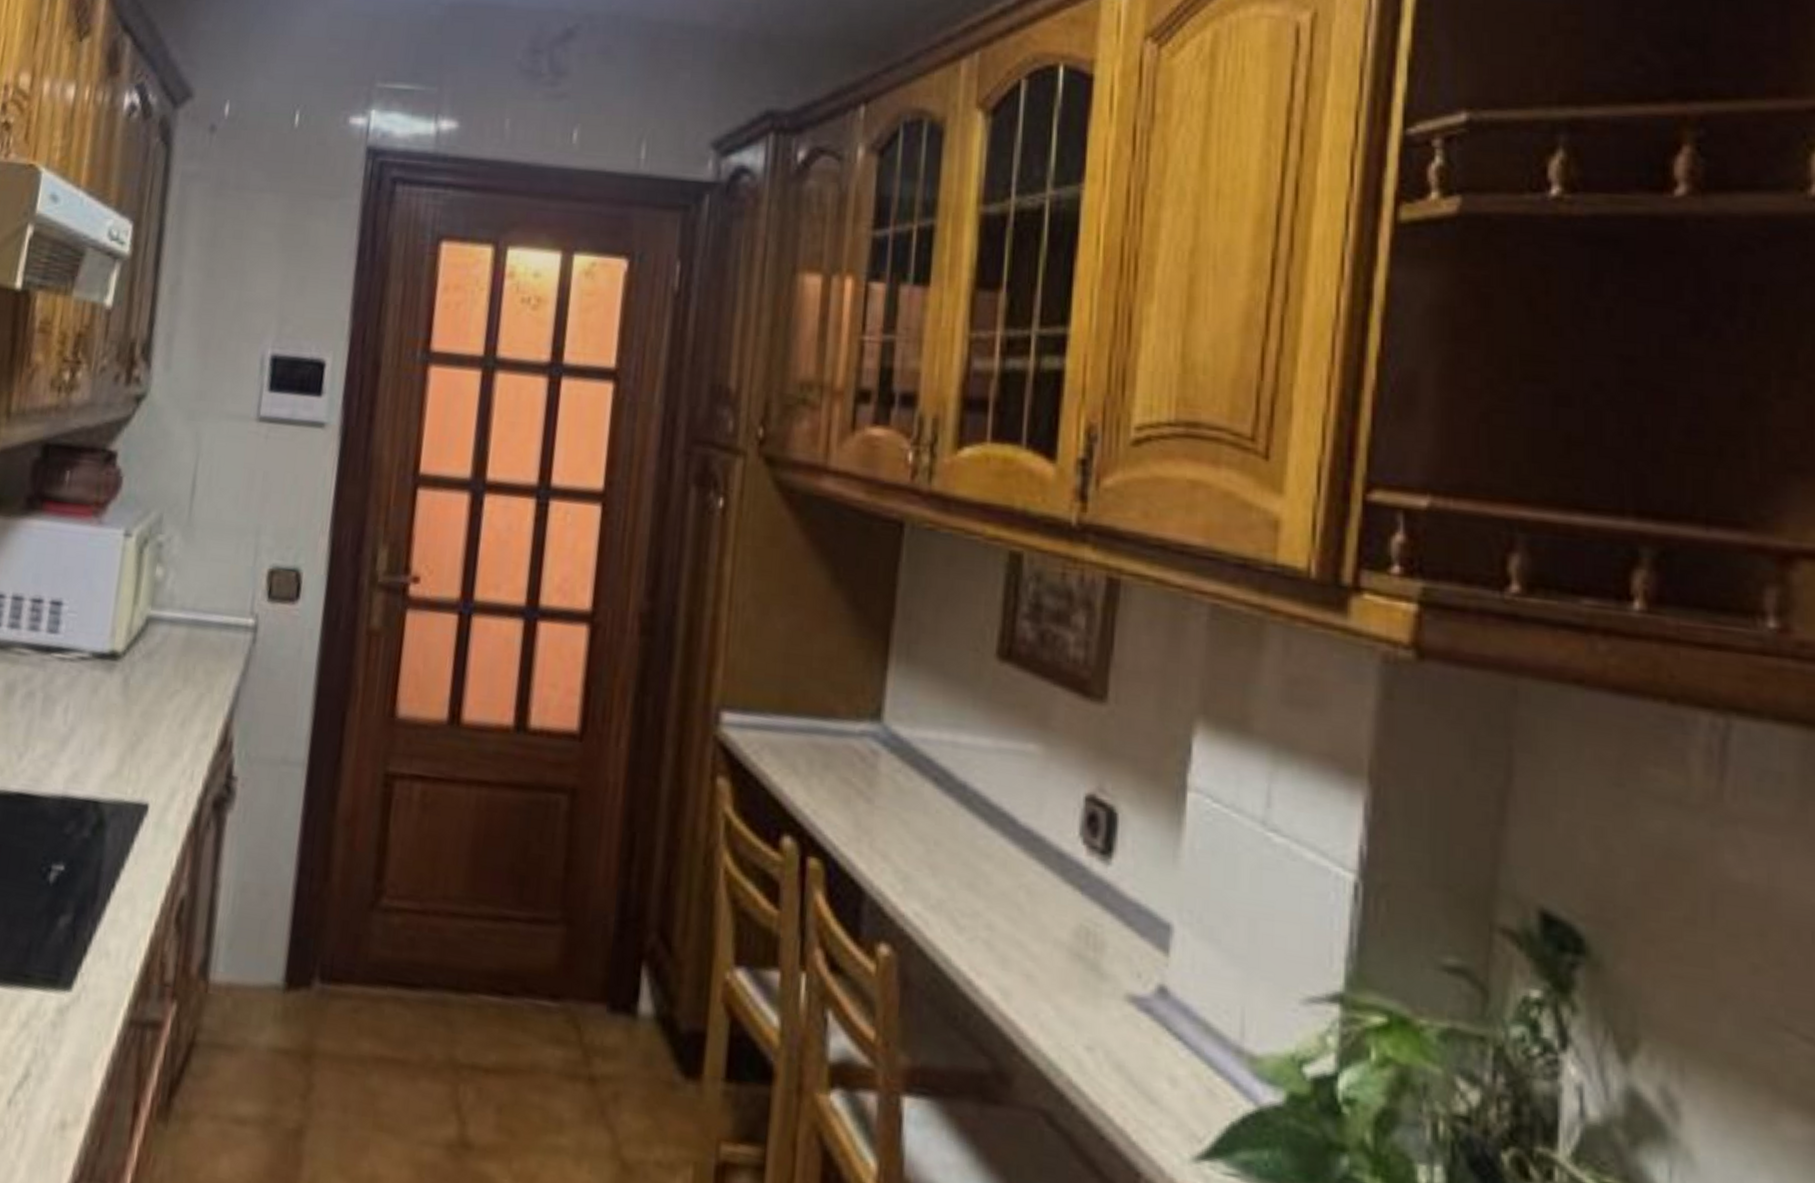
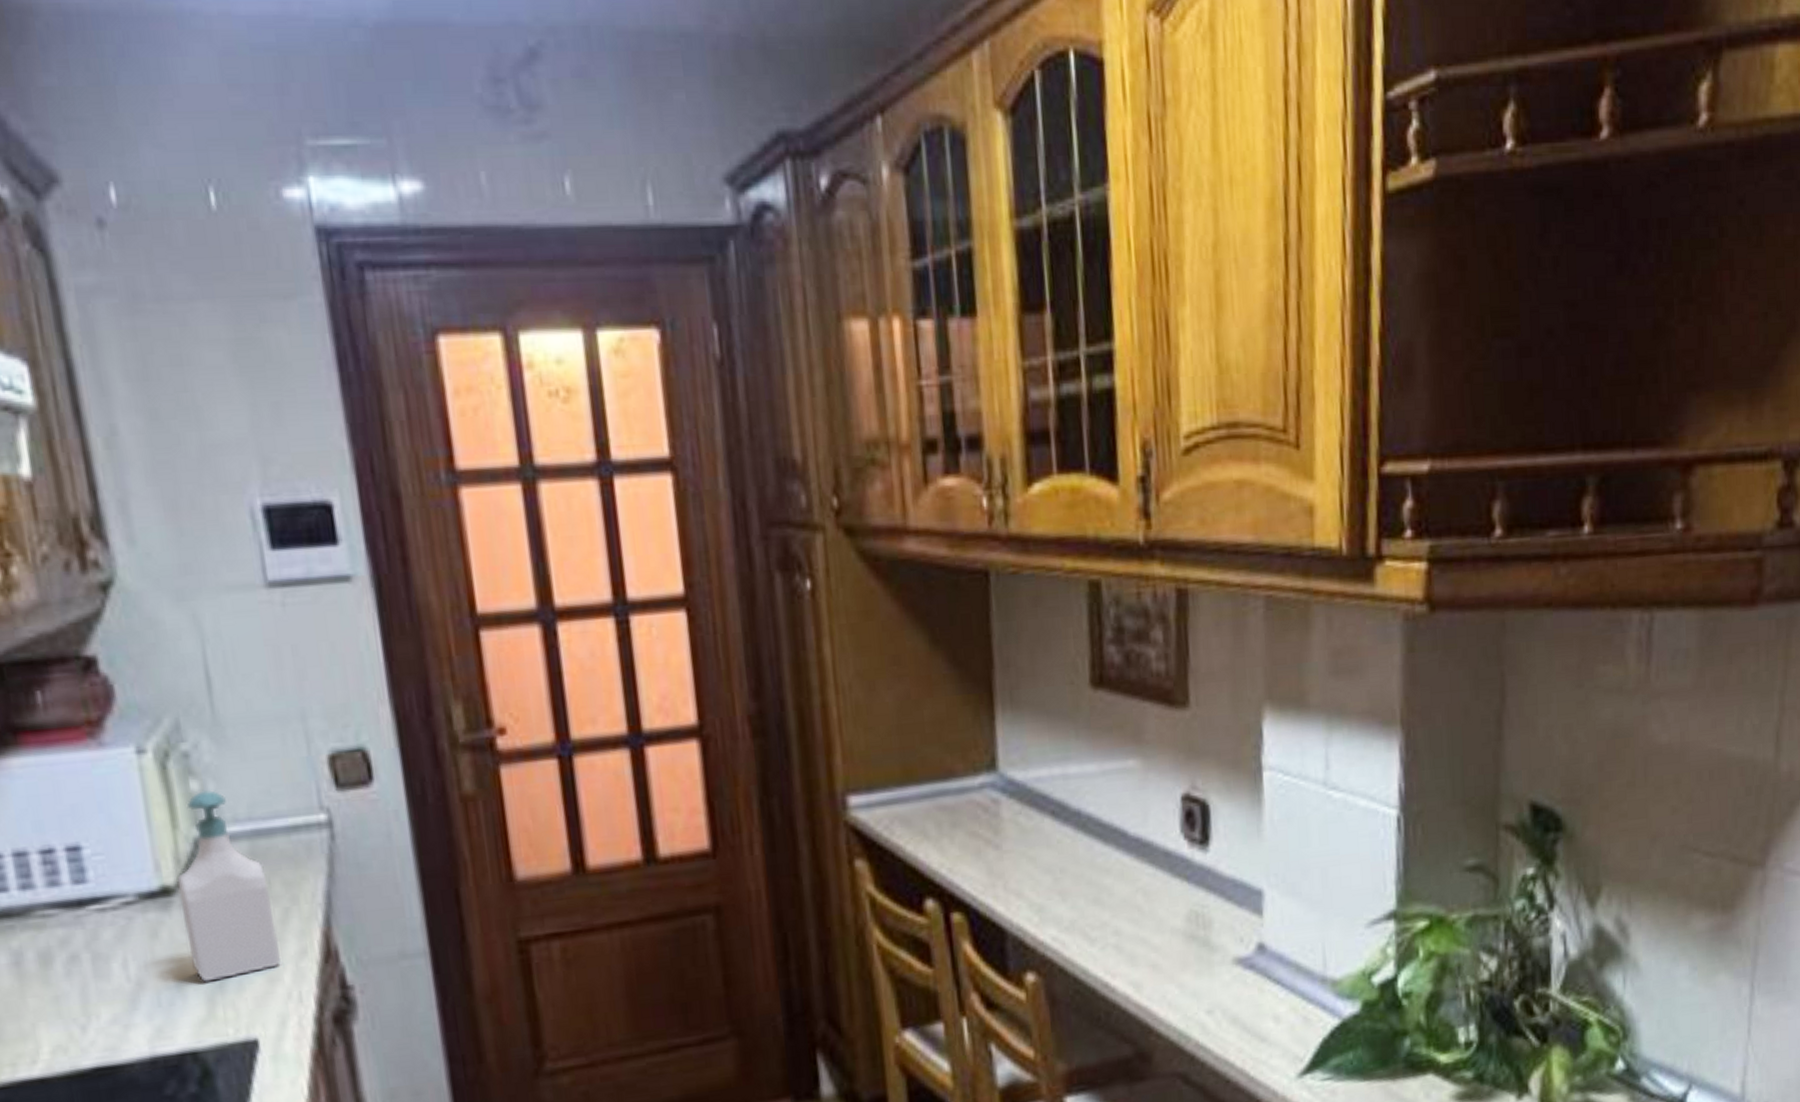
soap bottle: none [116,577,194,744] -> present [177,790,281,982]

